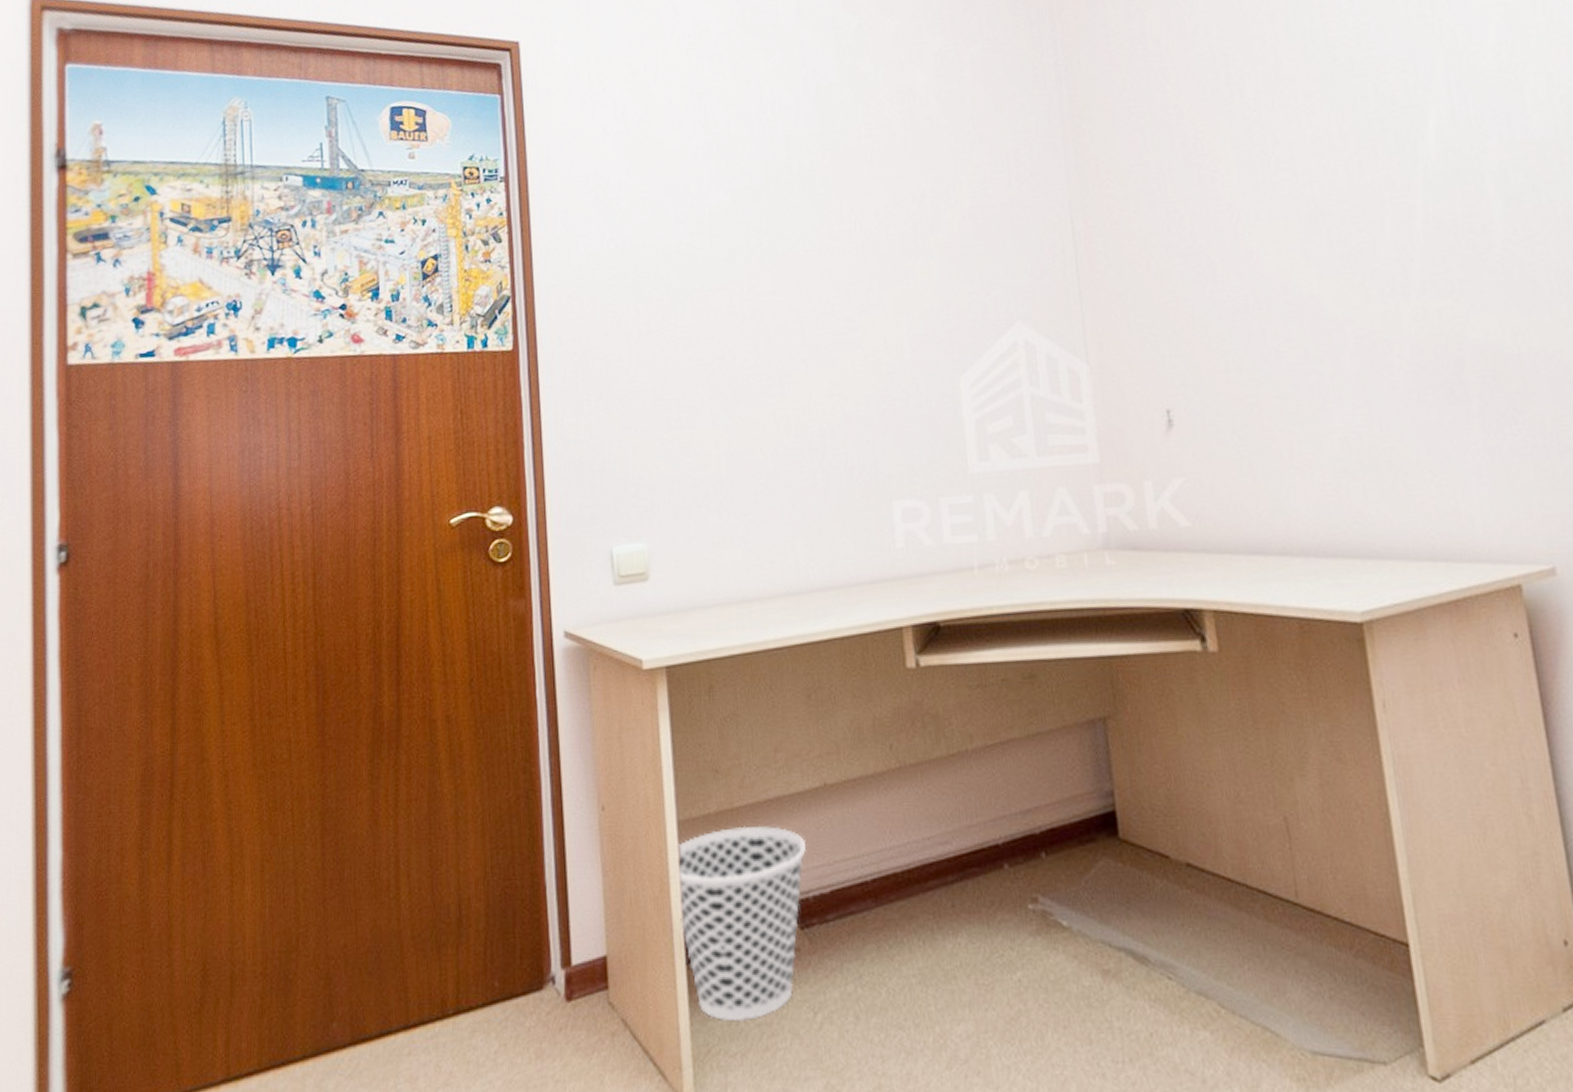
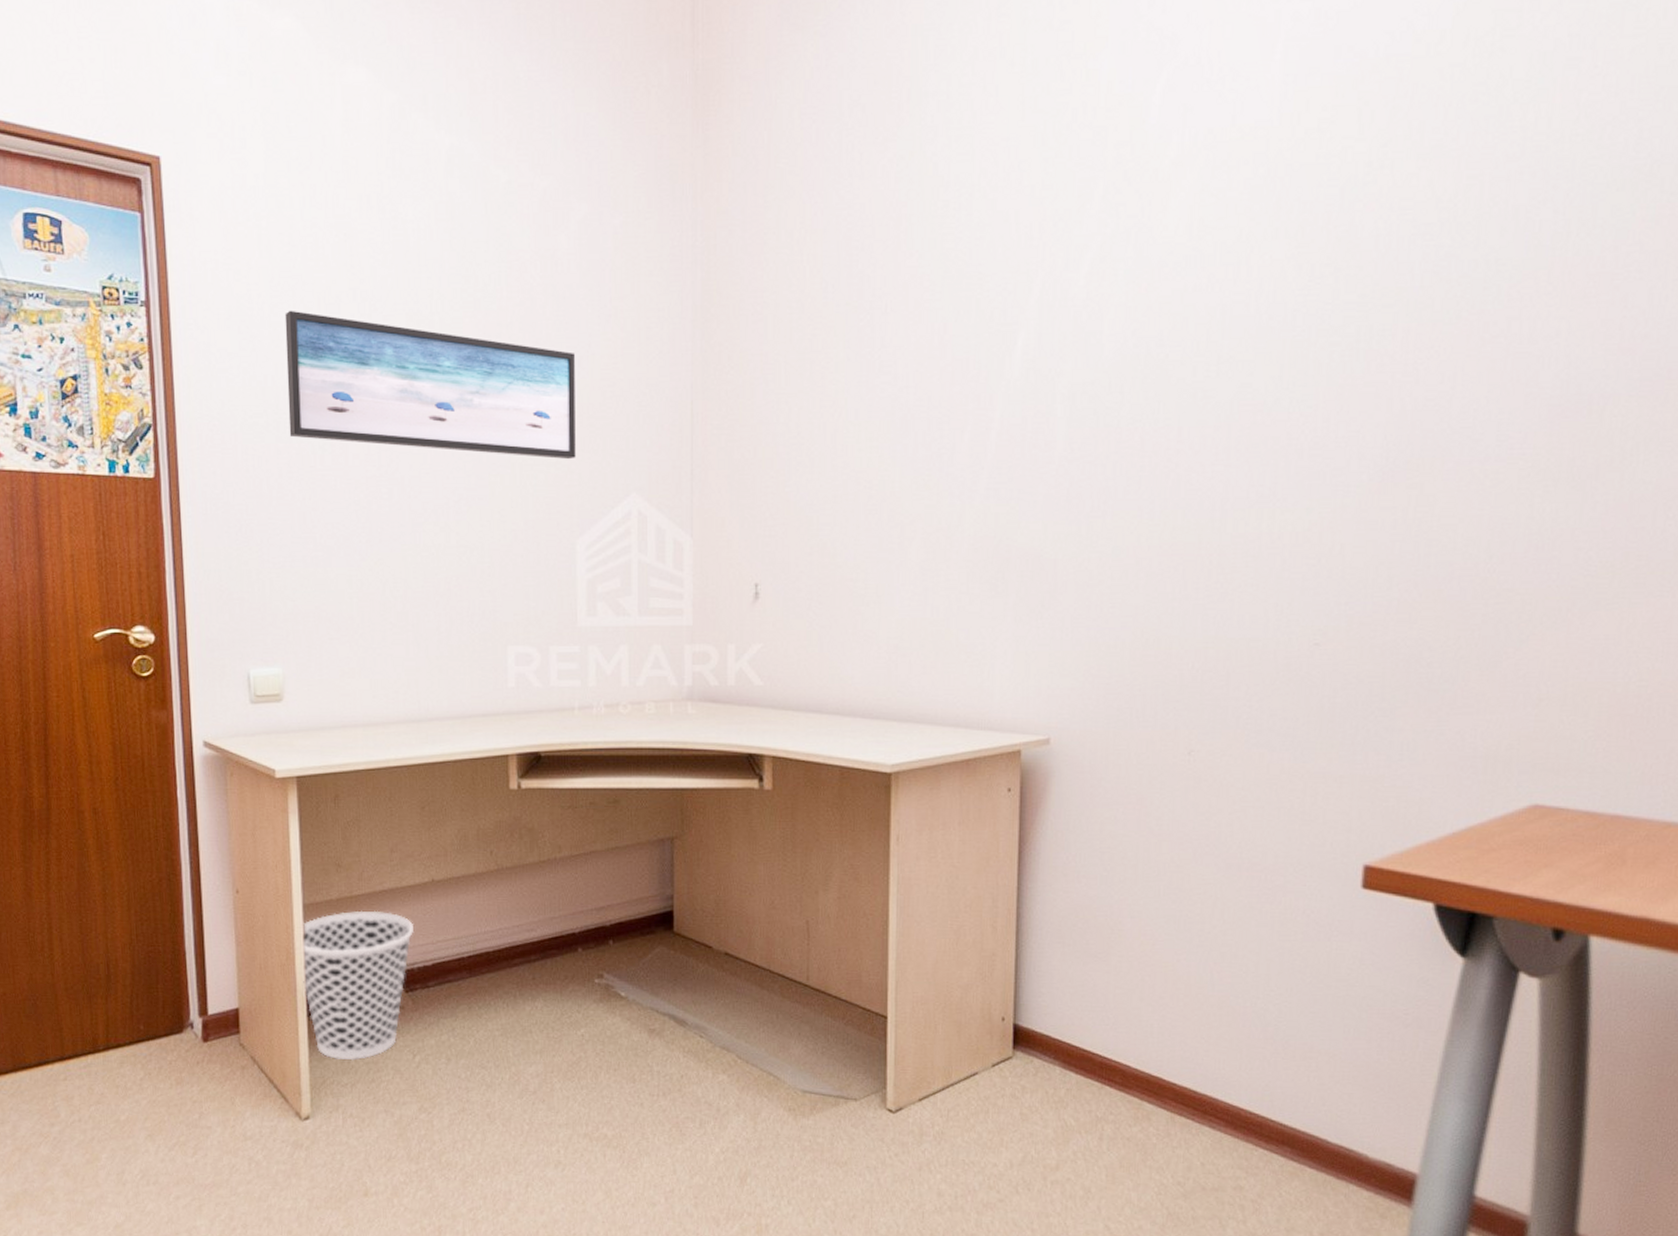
wall art: none [641,170,951,297] -> present [284,310,576,460]

